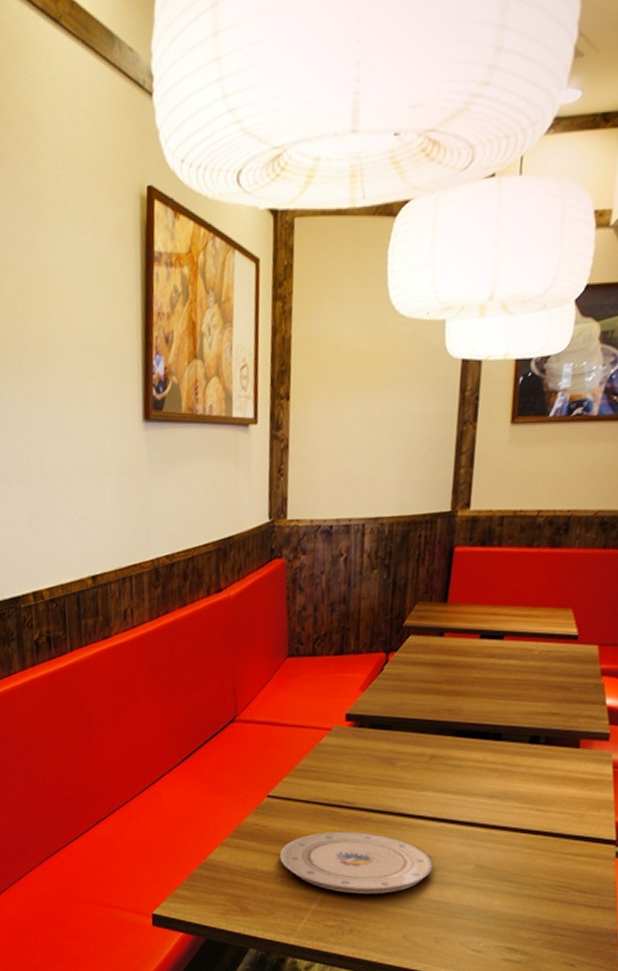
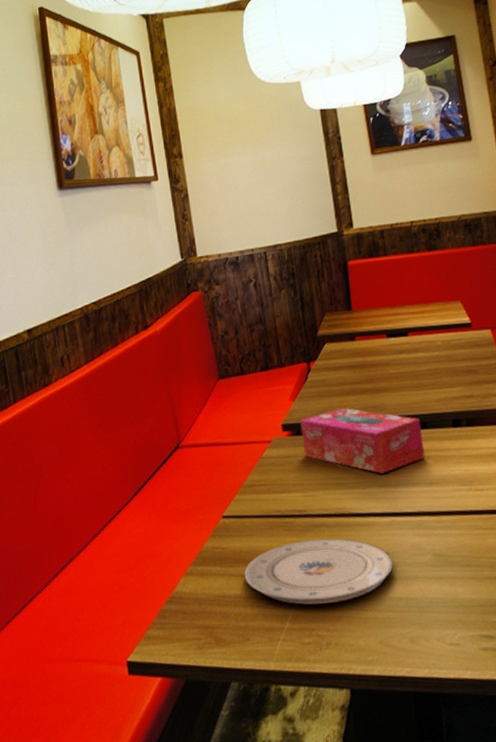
tissue box: none [364,705,495,779] -> present [300,407,425,474]

